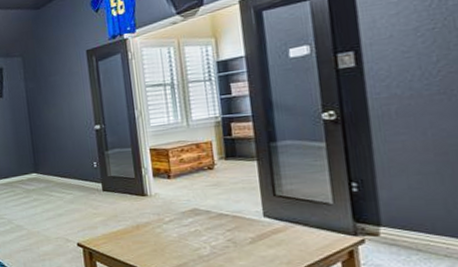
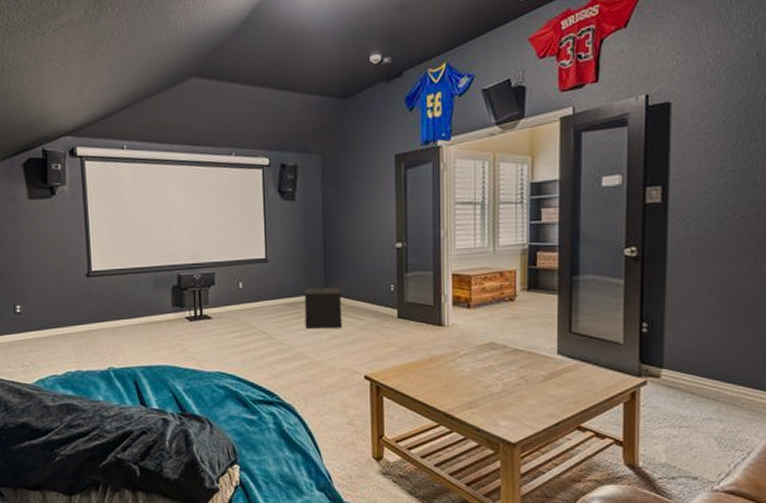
subwoofer: none [17,168,53,205] -> present [304,288,343,330]

